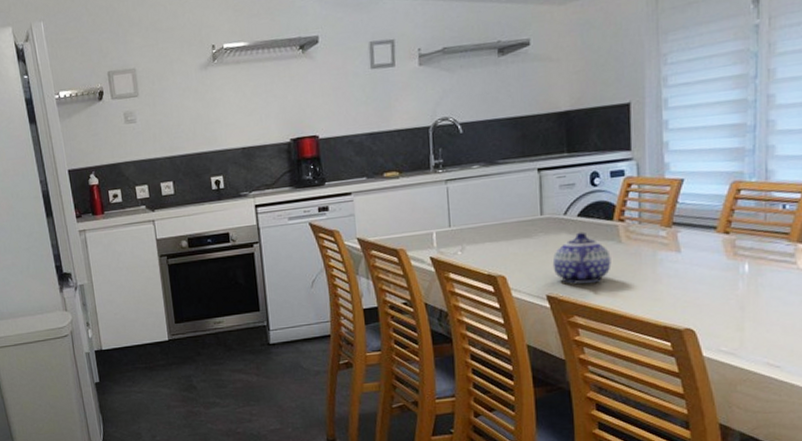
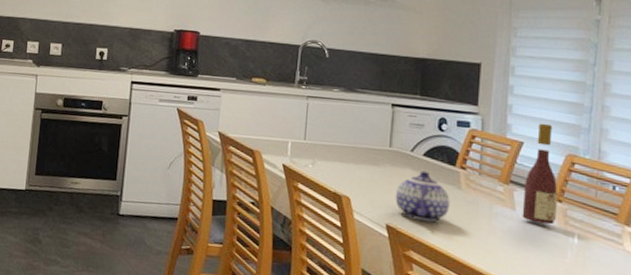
wine bottle: none [687,153,725,261] -> present [522,123,558,225]

